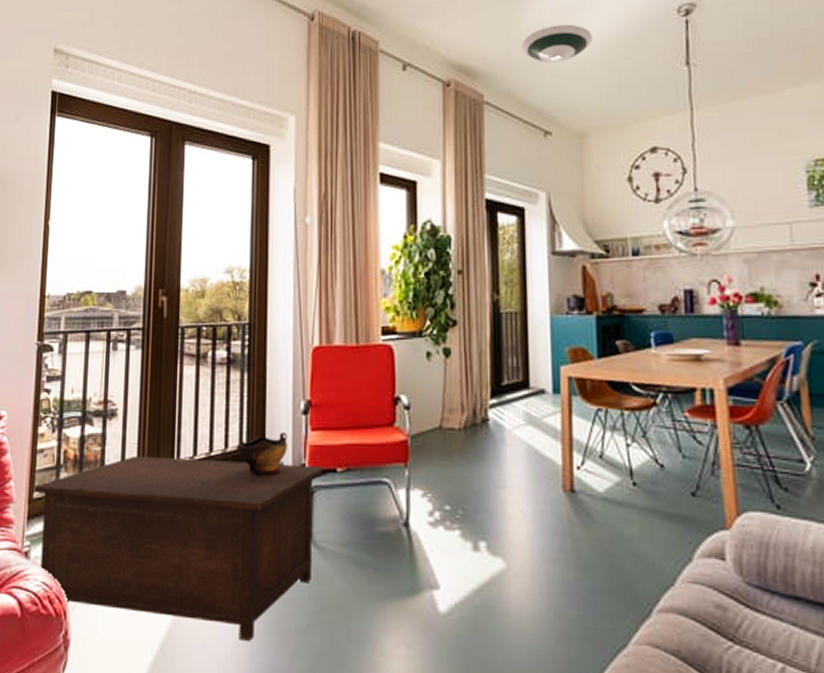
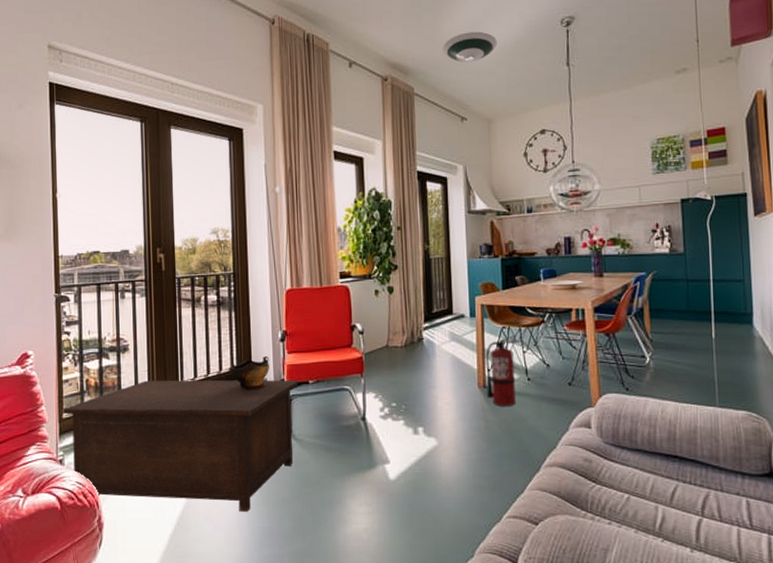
fire extinguisher: none [573,421,618,522] -> present [485,335,517,407]

